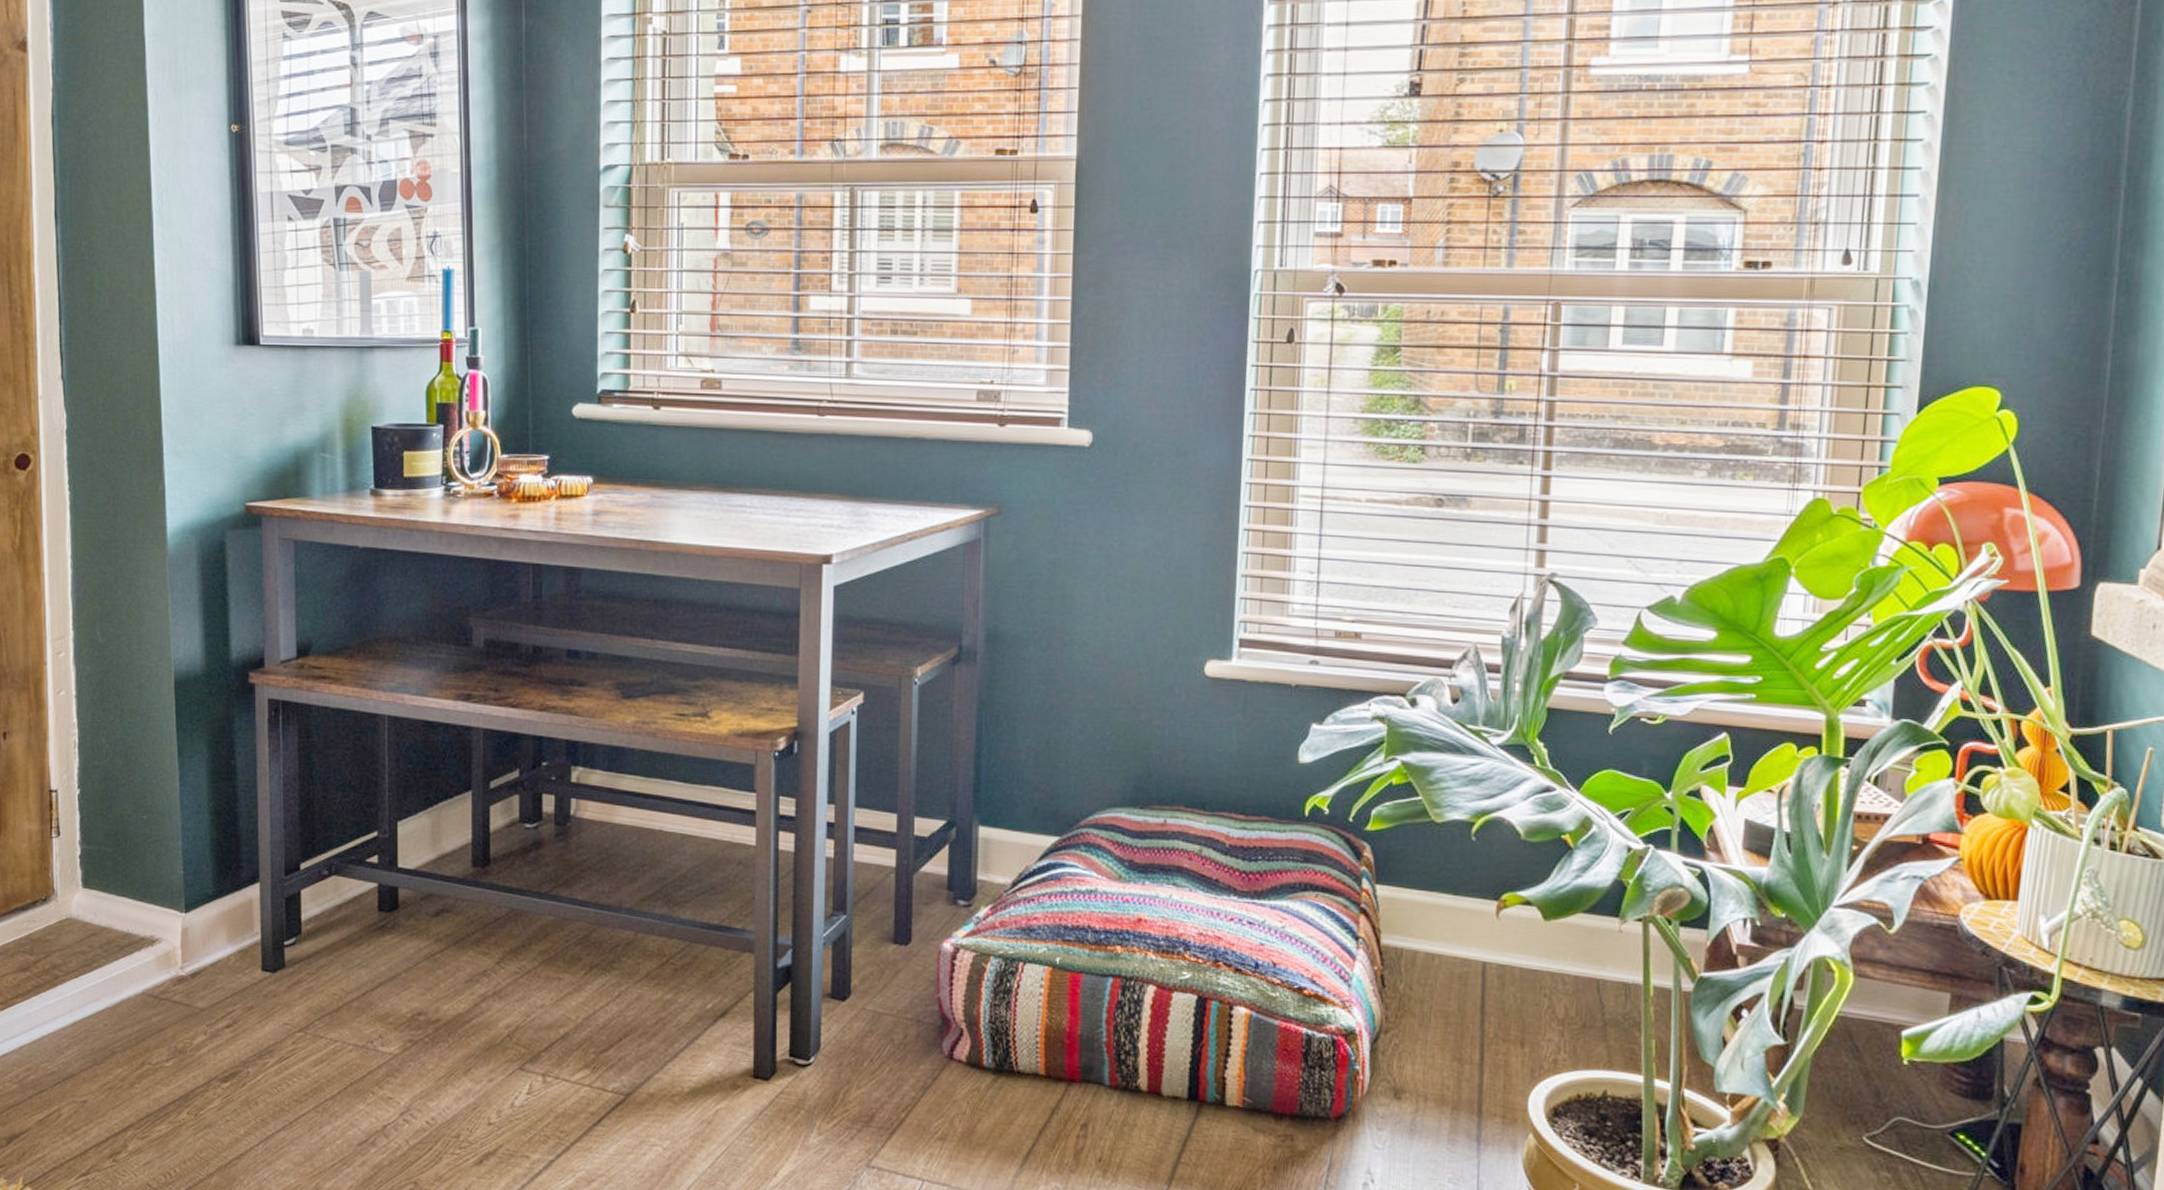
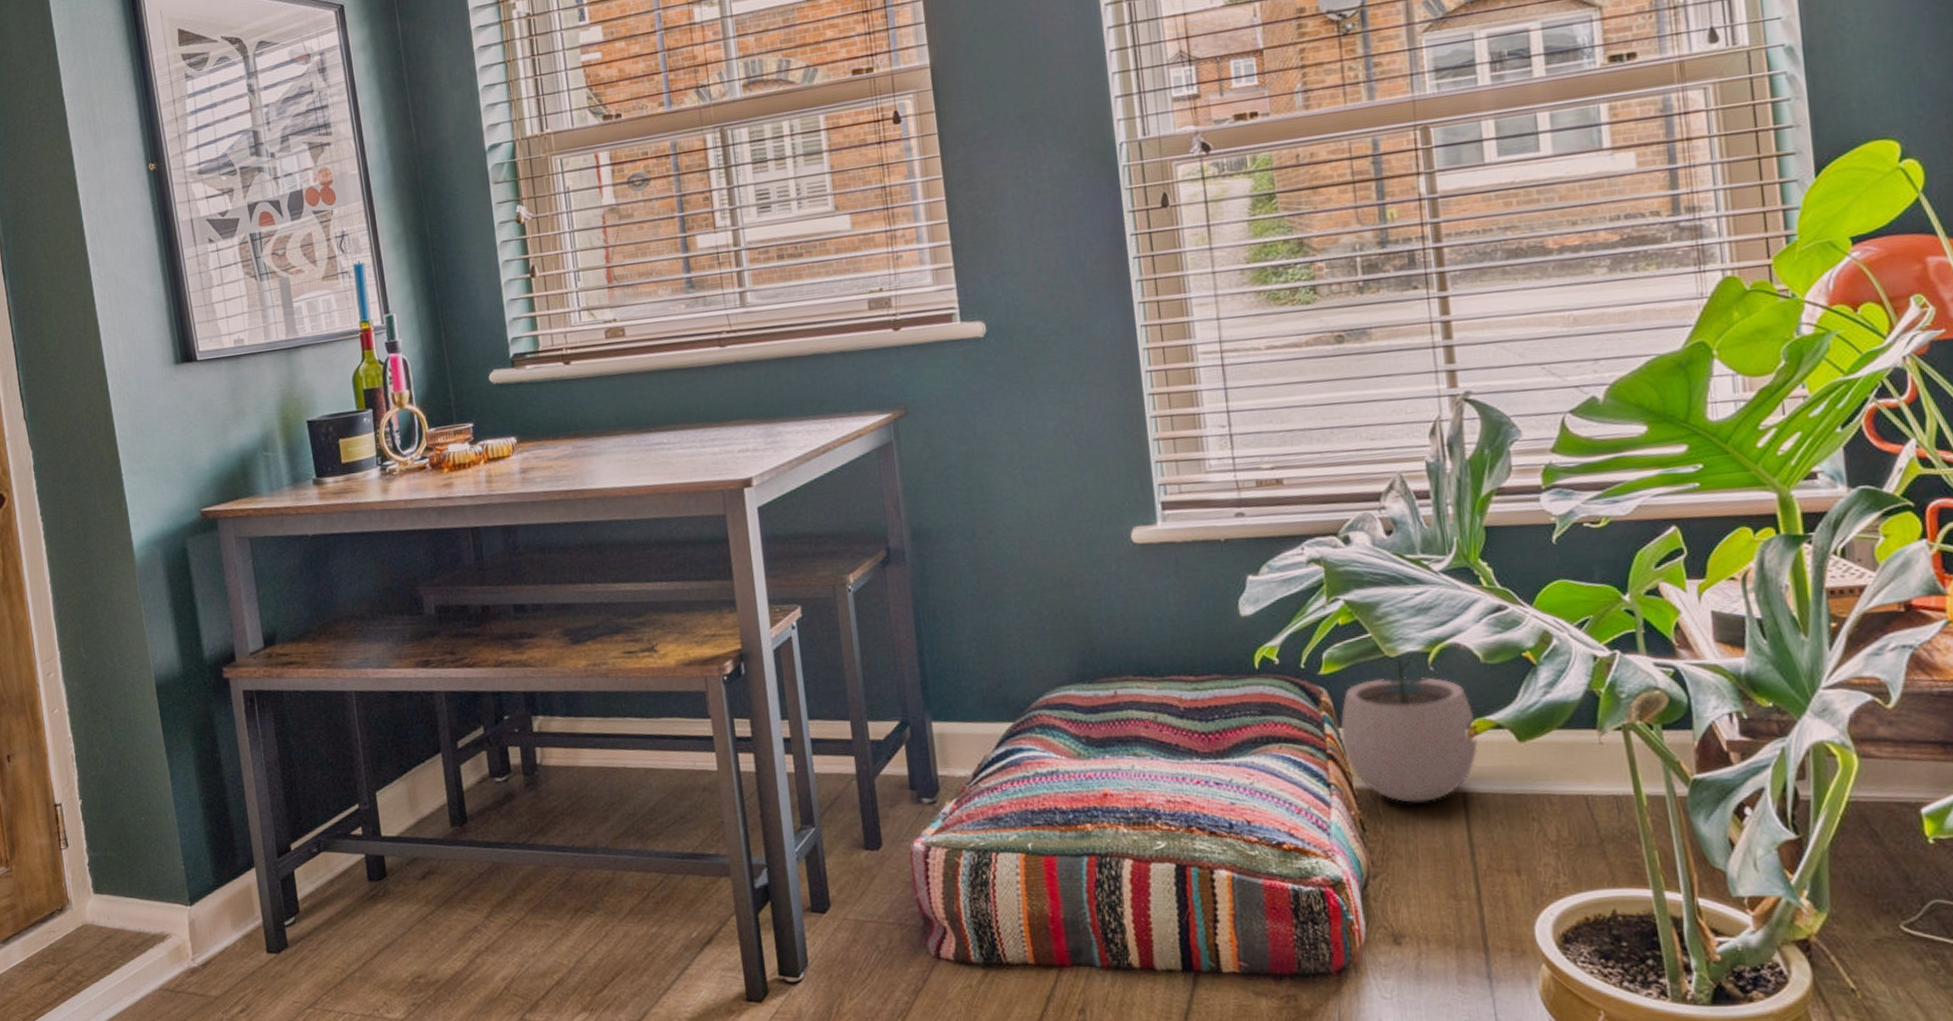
plant pot: none [1376,822,1507,967] -> present [1340,654,1478,803]

